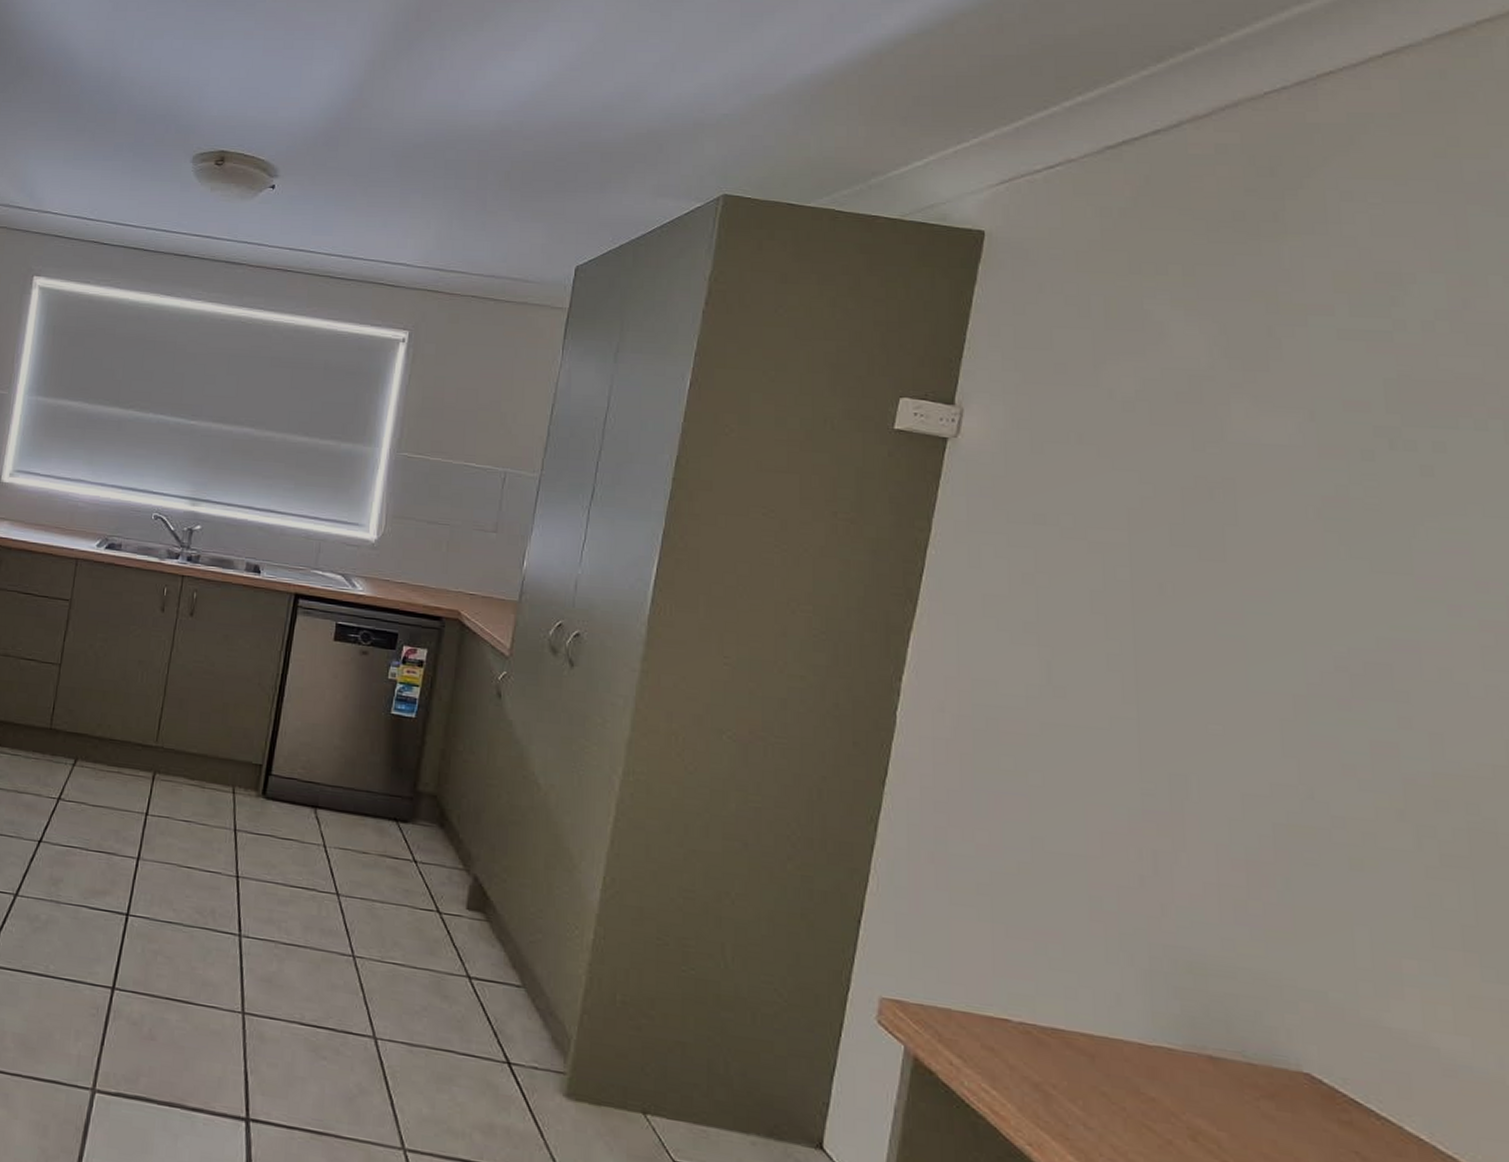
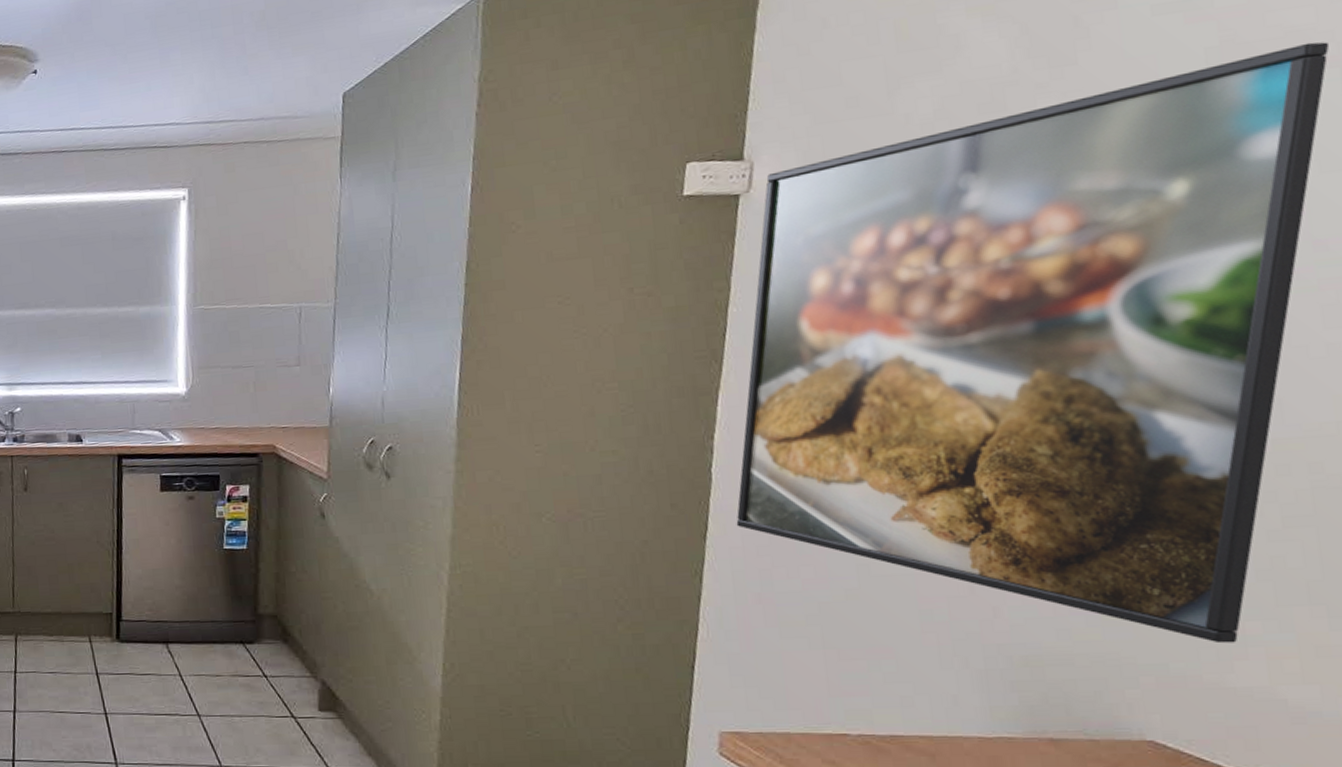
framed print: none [916,391,1495,980] -> present [736,41,1330,644]

